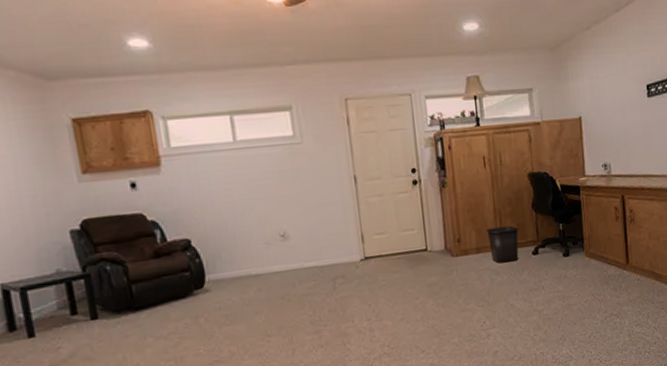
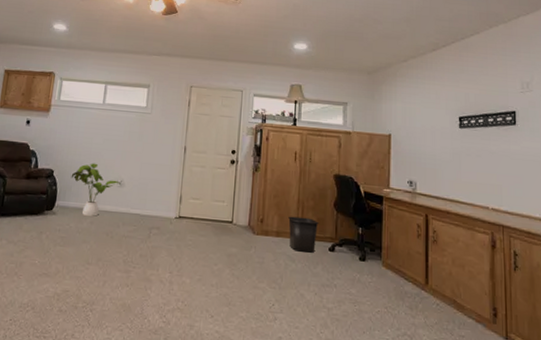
house plant: none [216,219,284,285] -> present [71,163,121,217]

